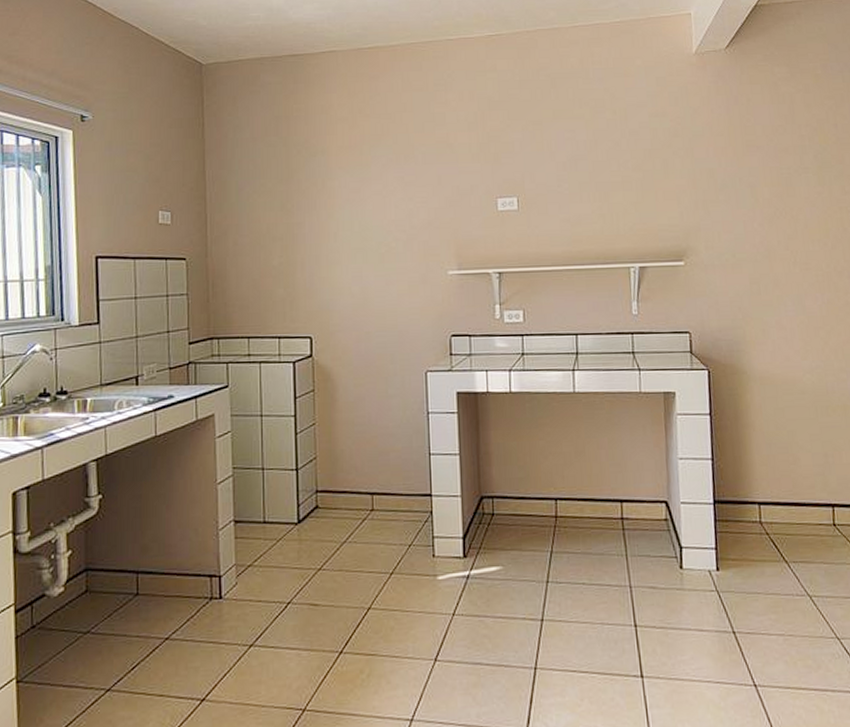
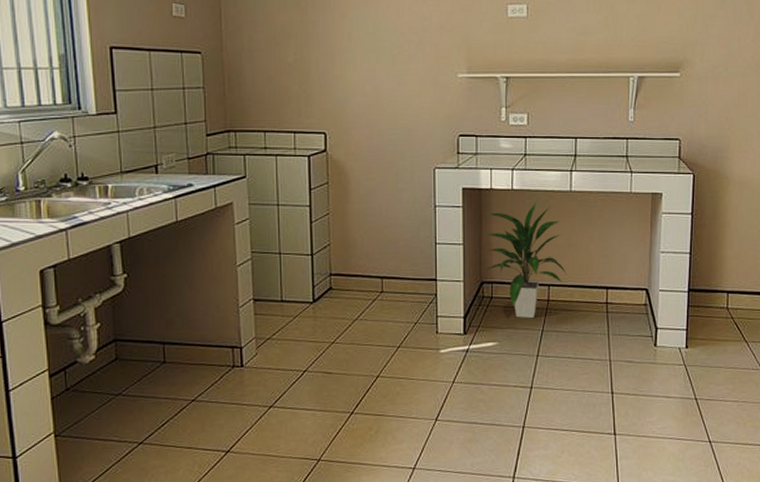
indoor plant: none [481,406,575,539] -> present [484,202,567,319]

